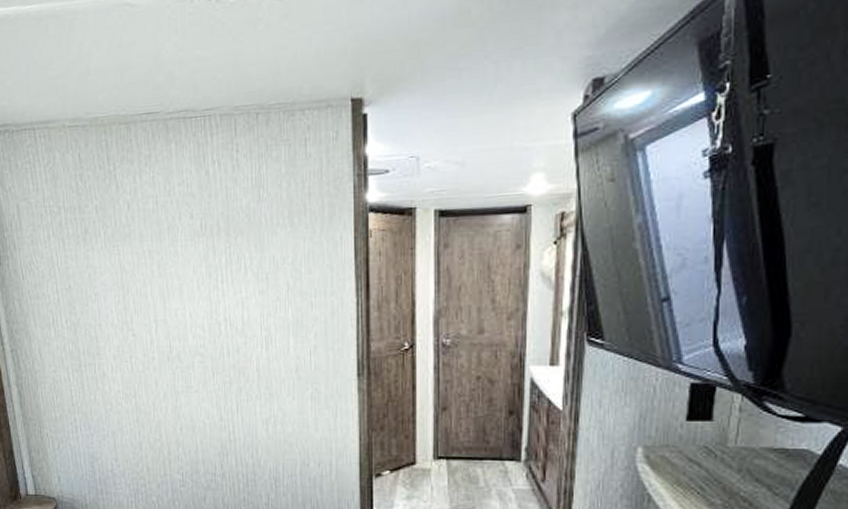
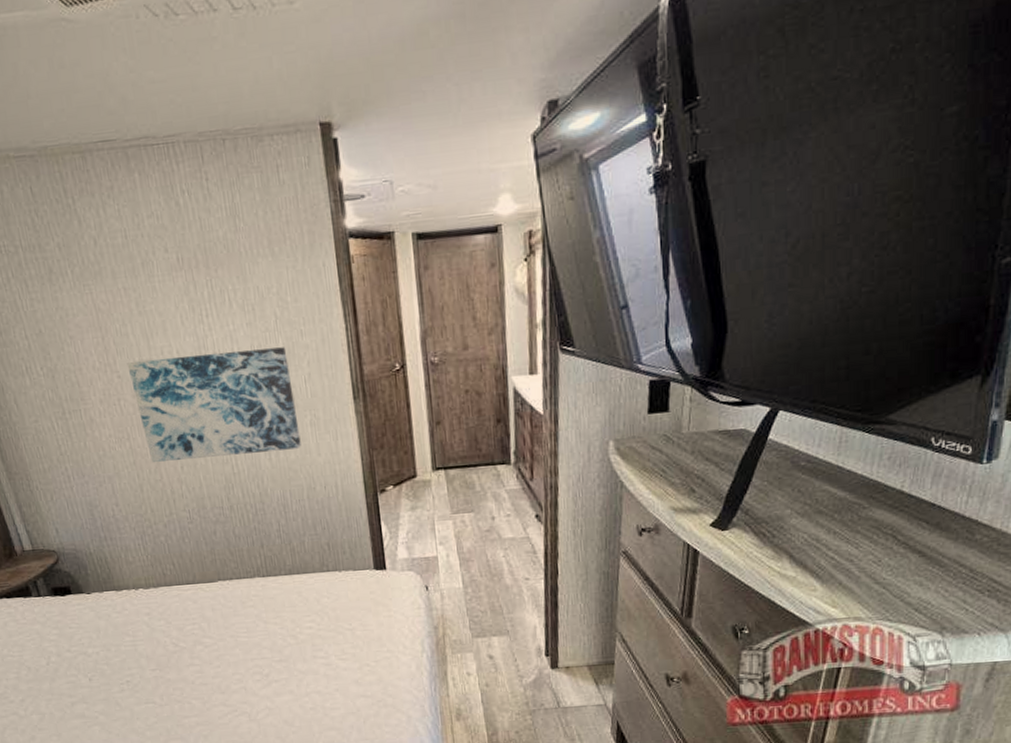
wall art: none [142,317,299,422] -> present [127,347,301,462]

